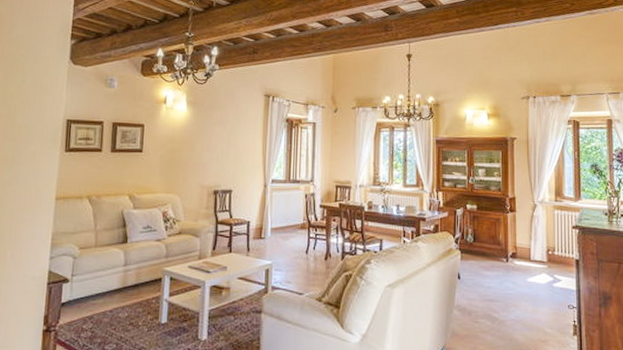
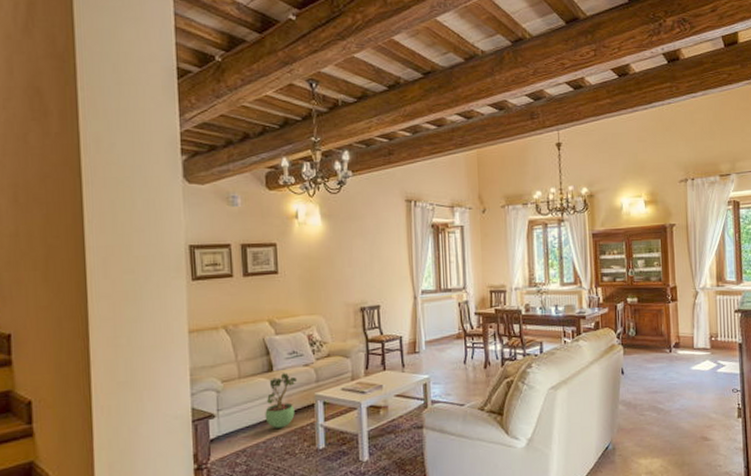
potted plant: none [115,245,149,299] -> present [265,373,298,428]

